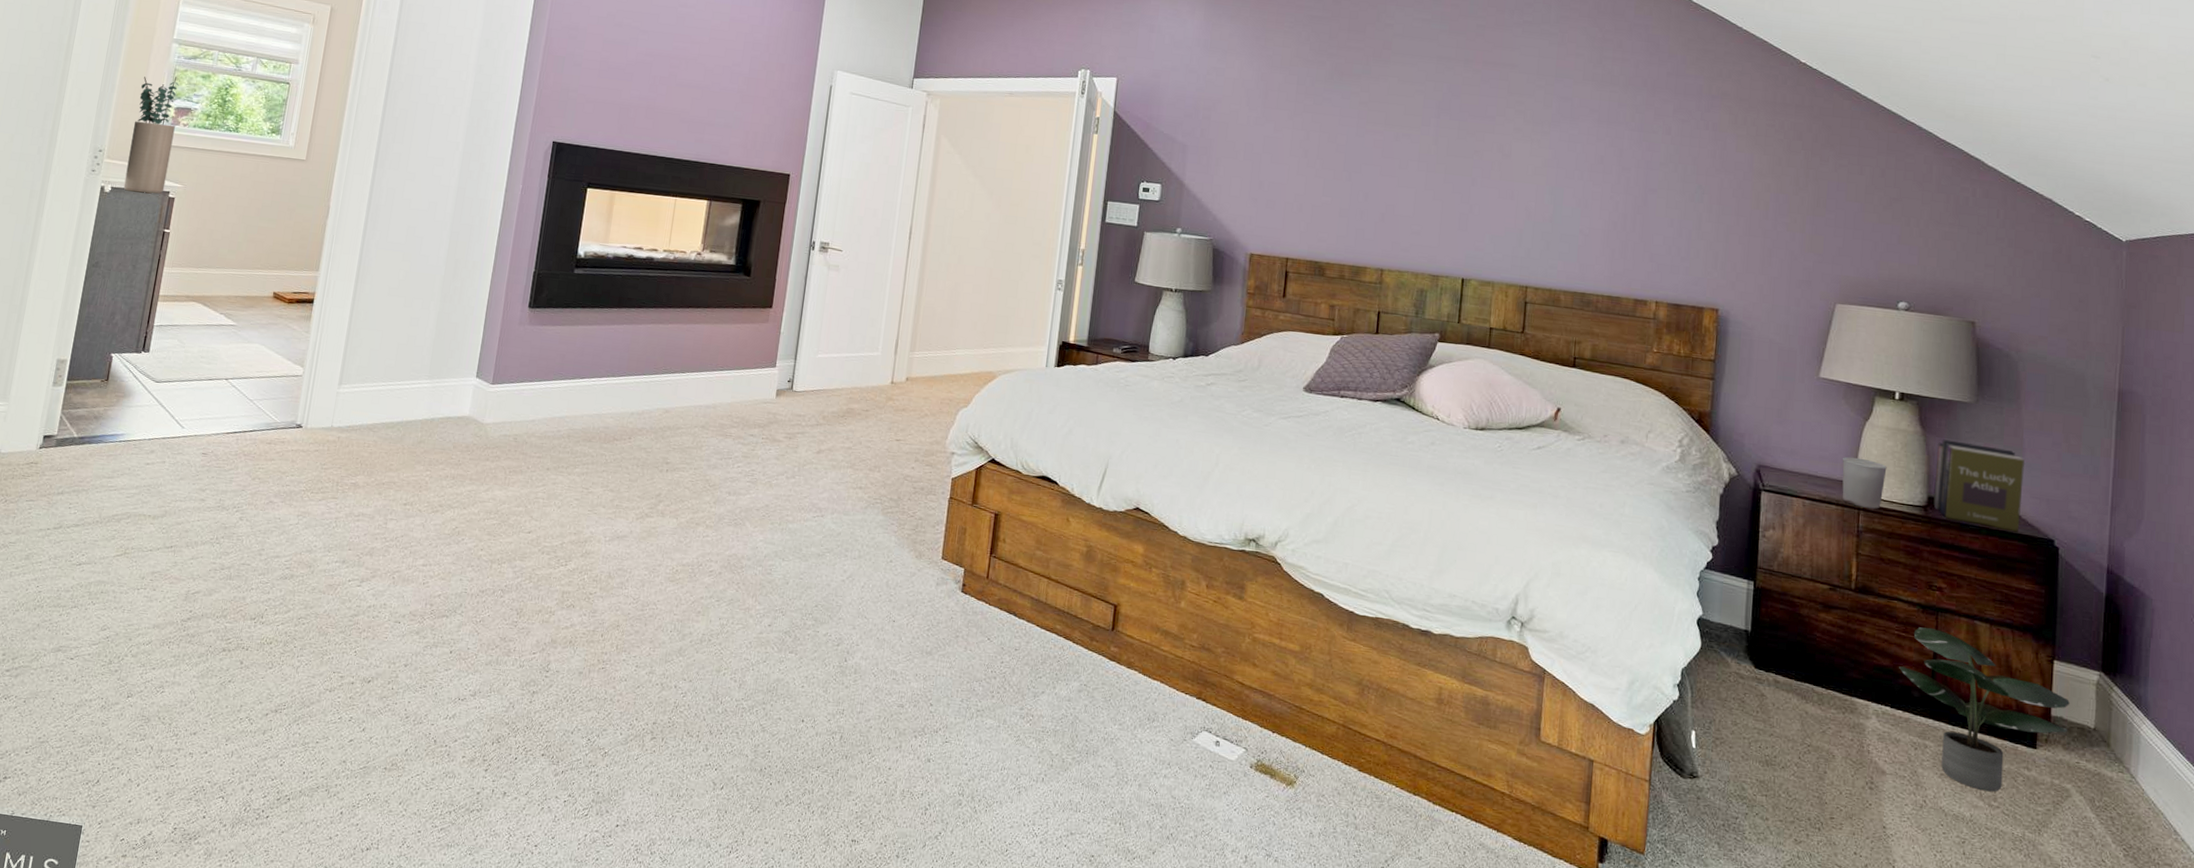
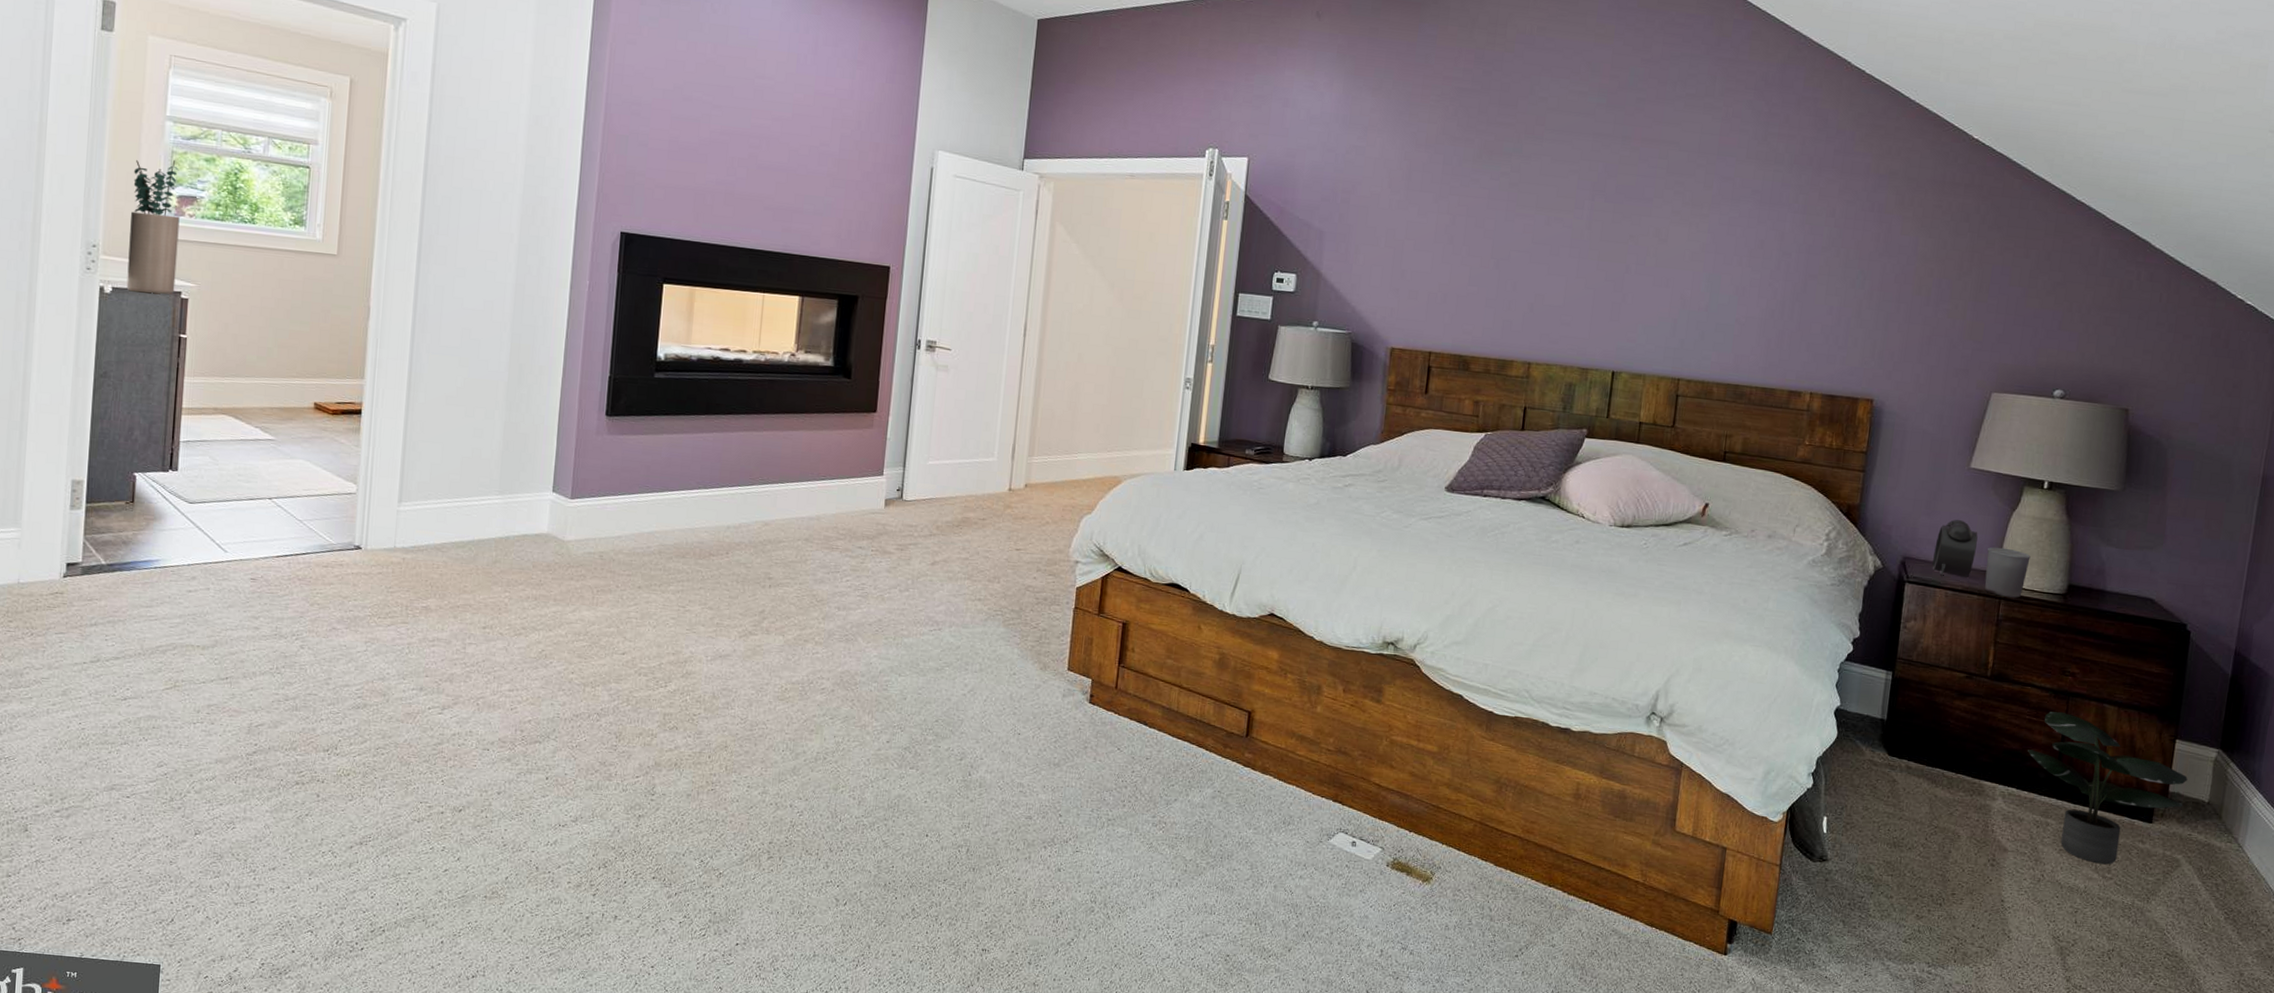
alarm clock: none [1787,428,1832,488] -> present [1932,519,1978,578]
books: present [1933,439,2025,534] -> none [2073,528,2166,619]

